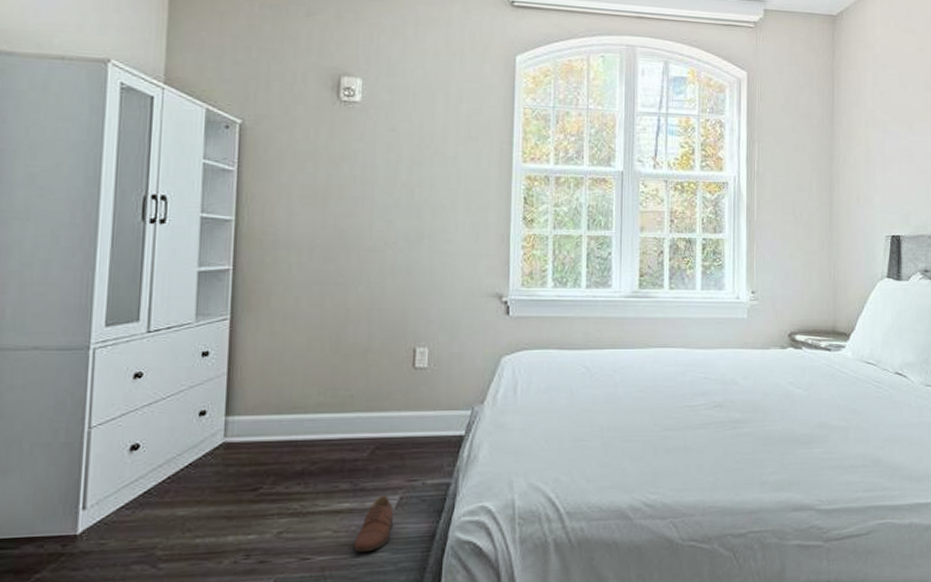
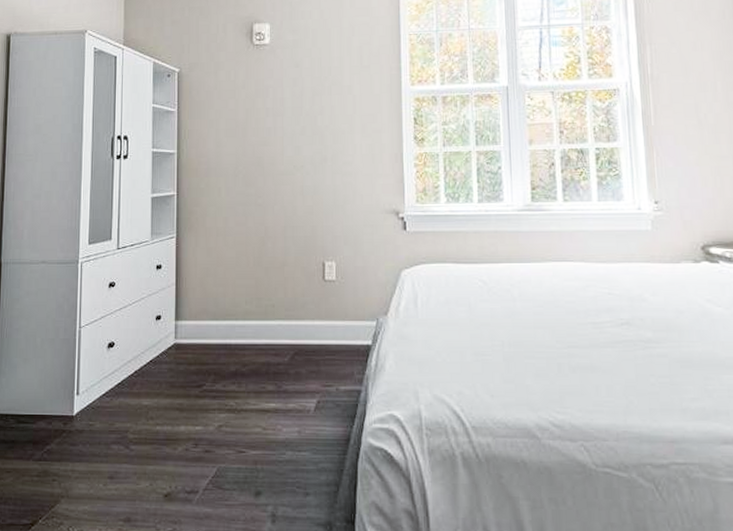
shoe: present [354,495,393,553] -> none [280,398,312,450]

